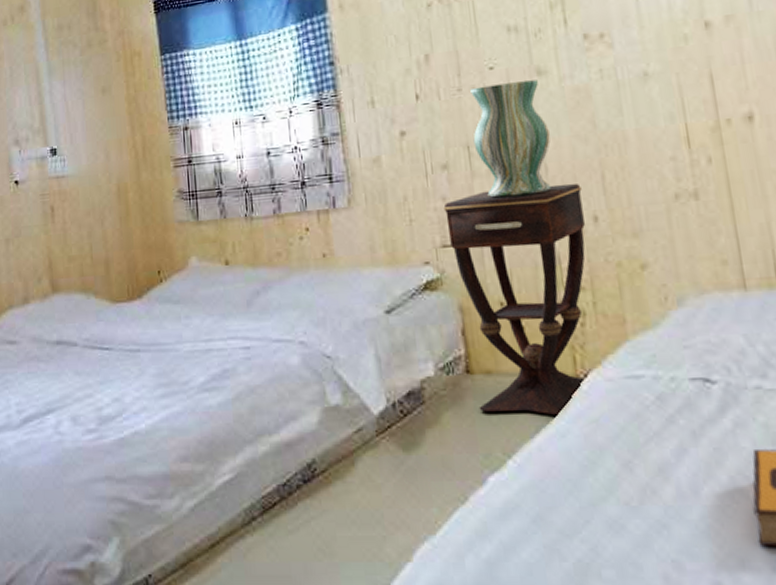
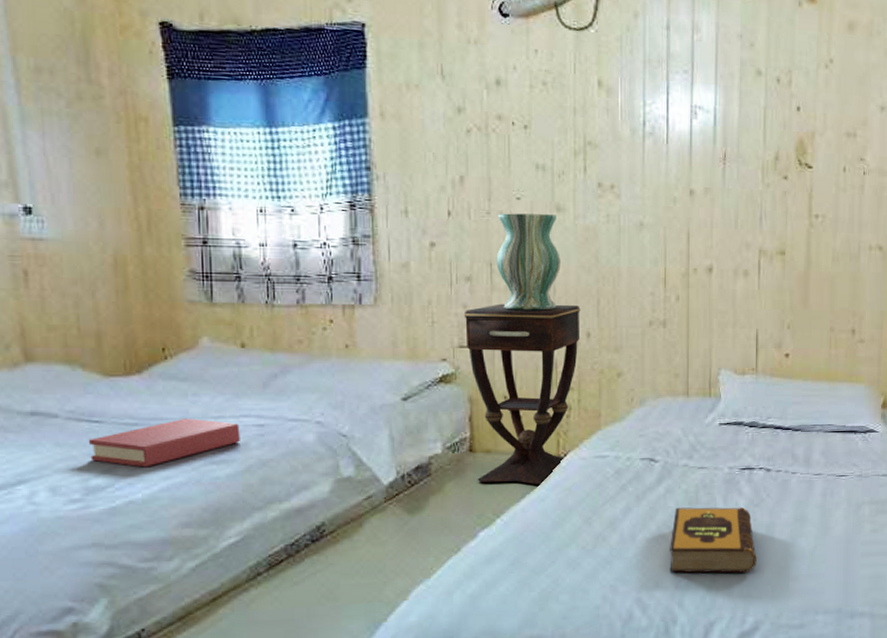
hardback book: none [100,342,229,396] -> present [88,419,240,468]

